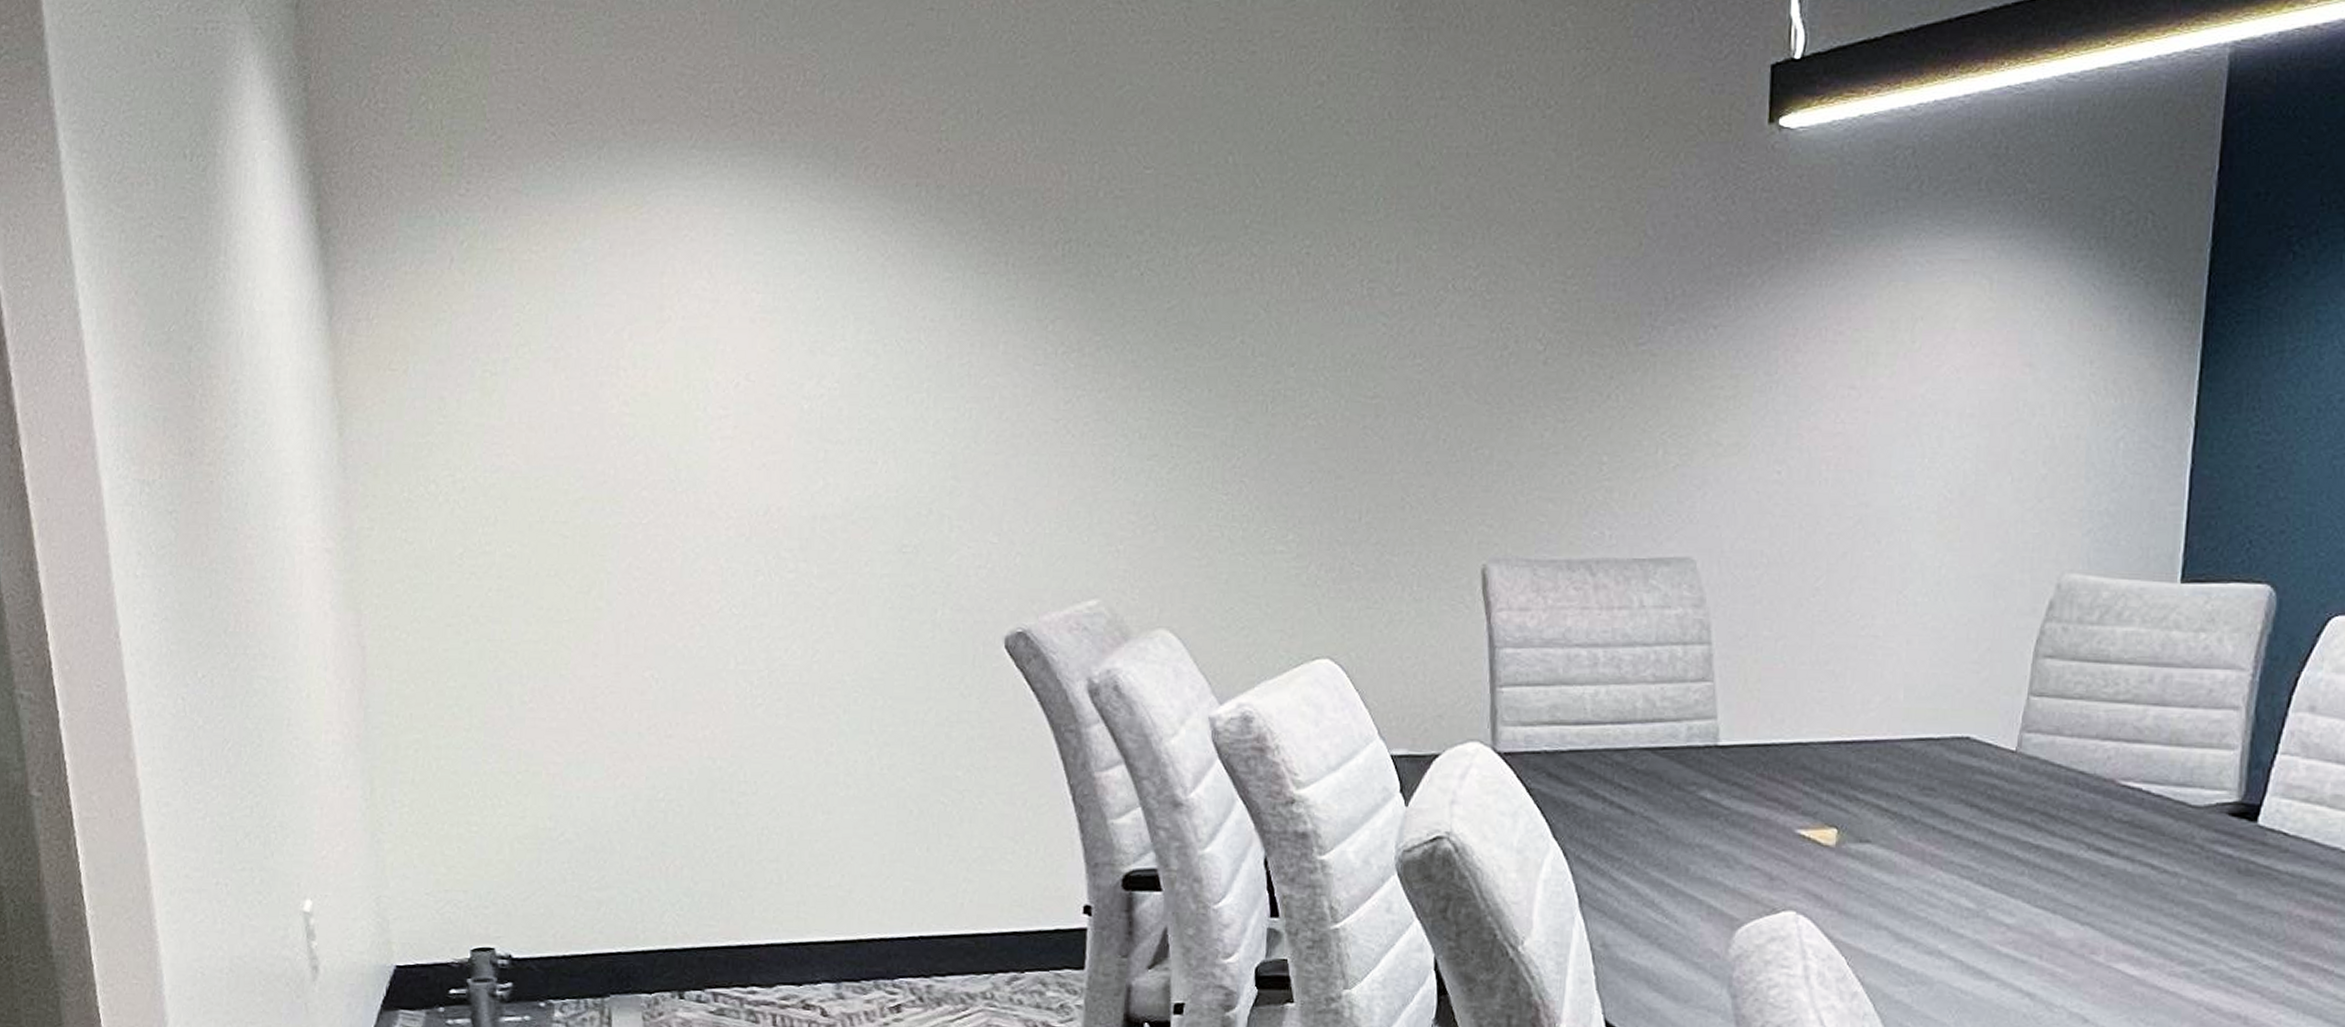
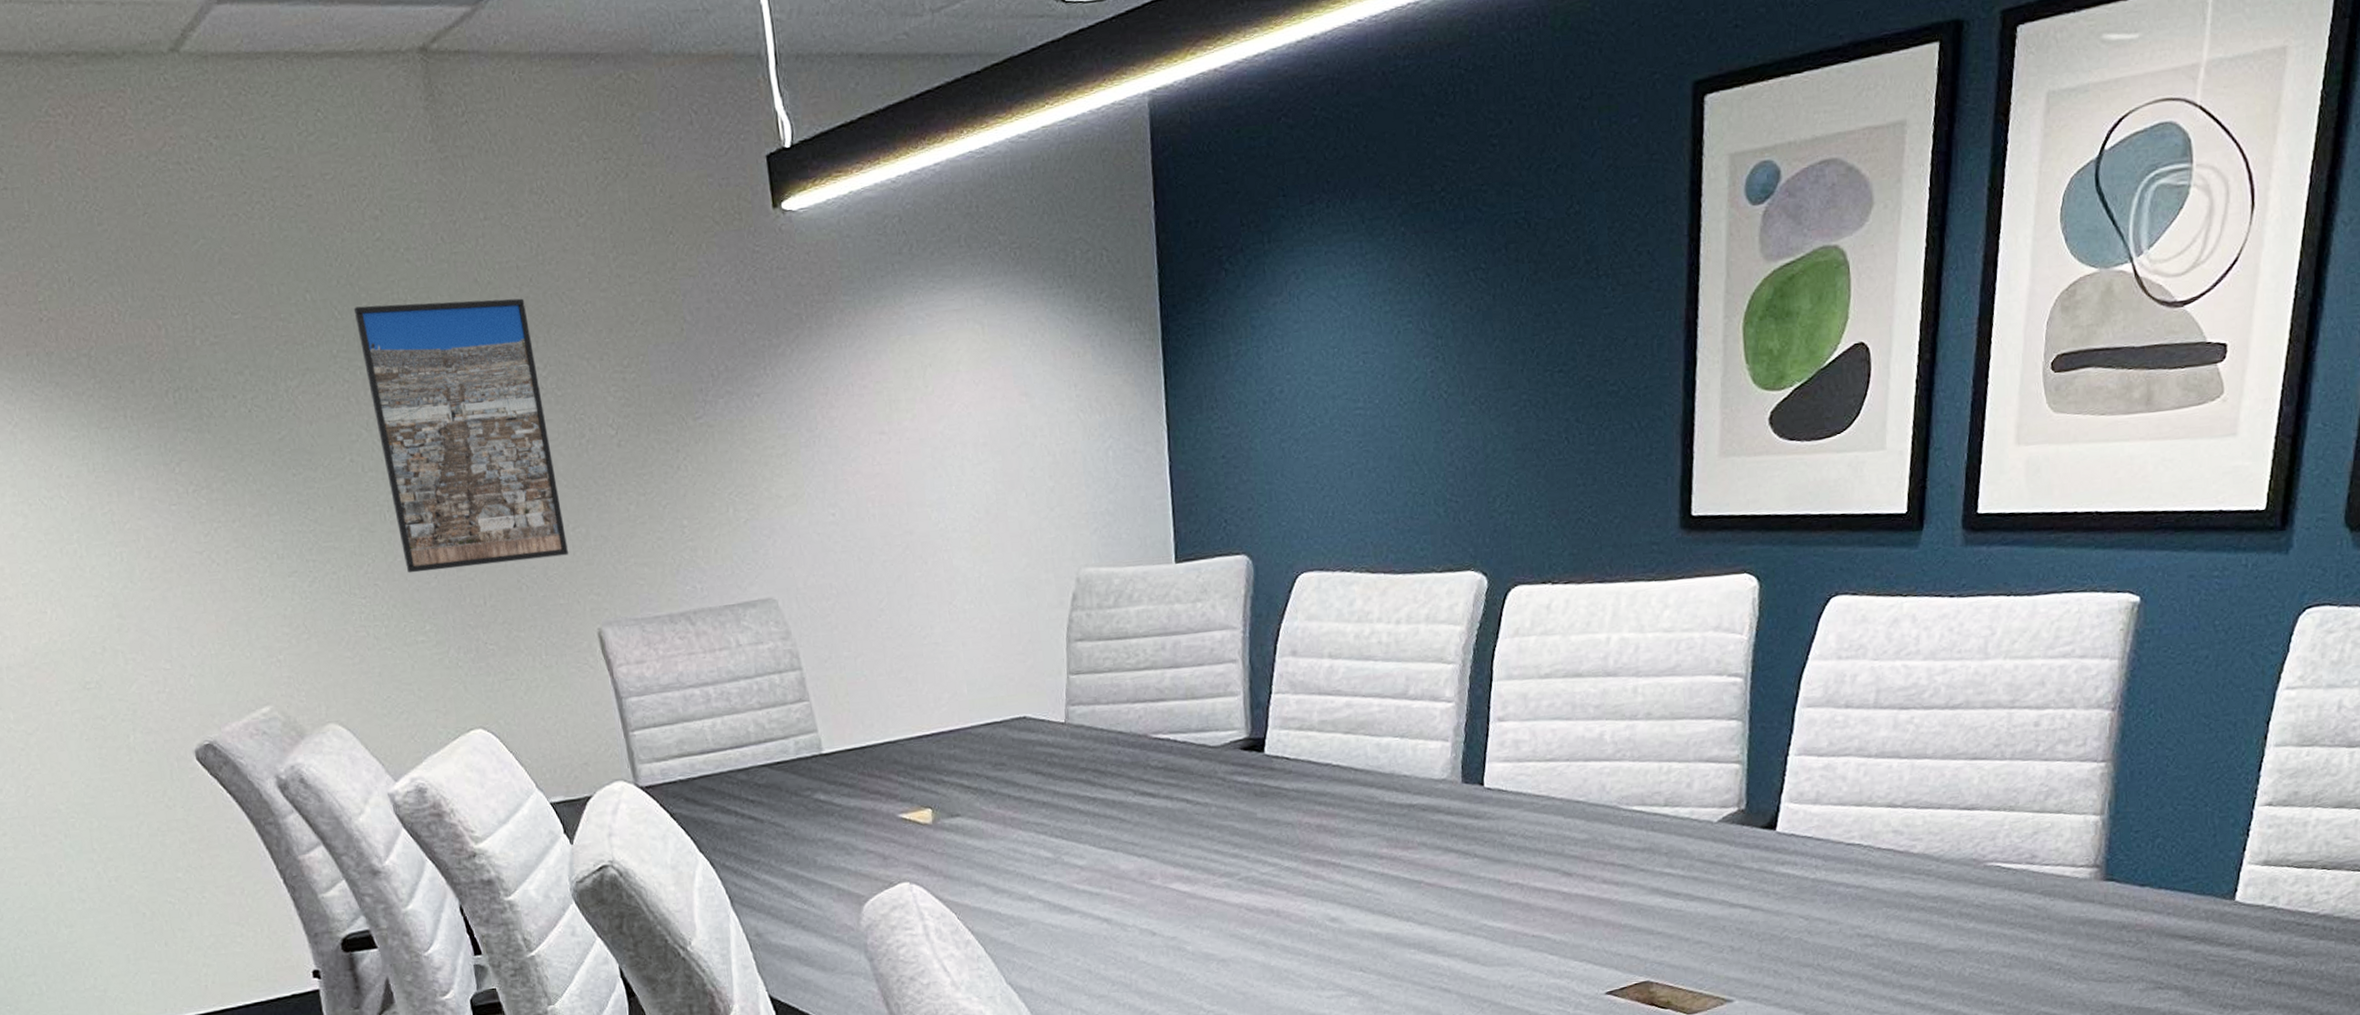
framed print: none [1277,176,1468,478] -> present [353,298,568,573]

